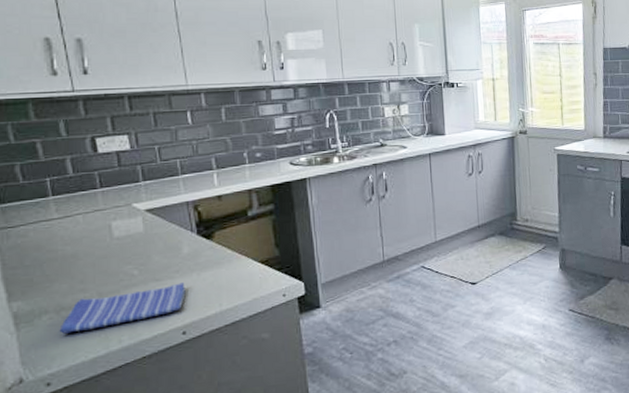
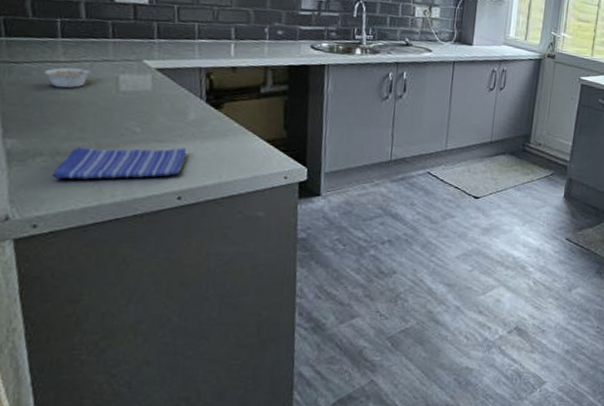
legume: none [39,217,85,245] -> present [43,65,93,89]

